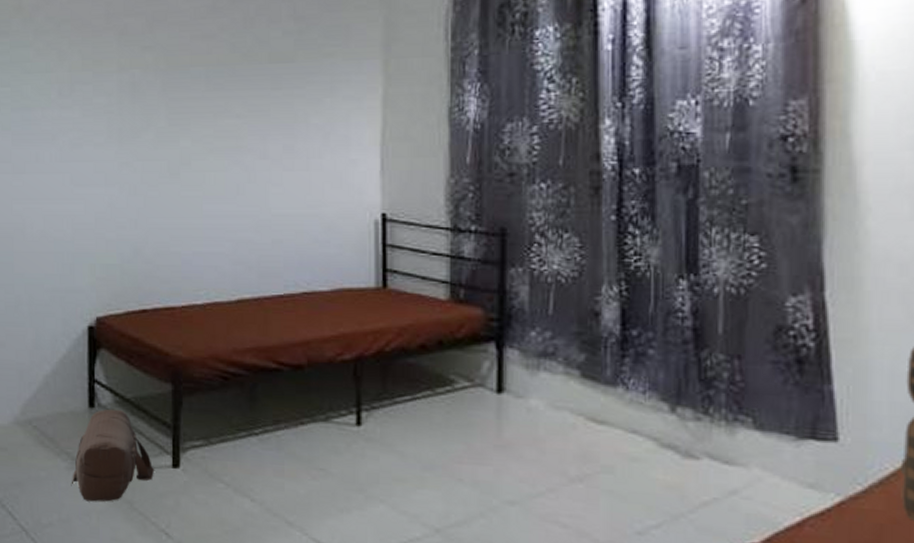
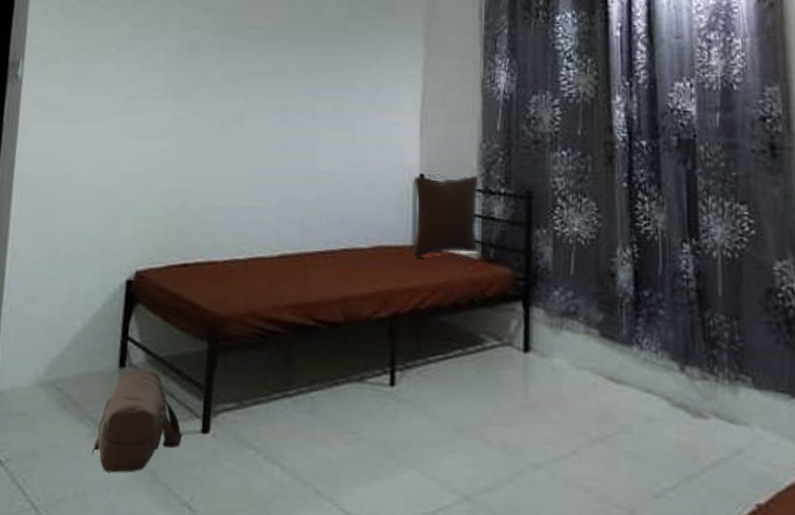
pillow: none [375,212,447,300] -> present [413,175,479,258]

